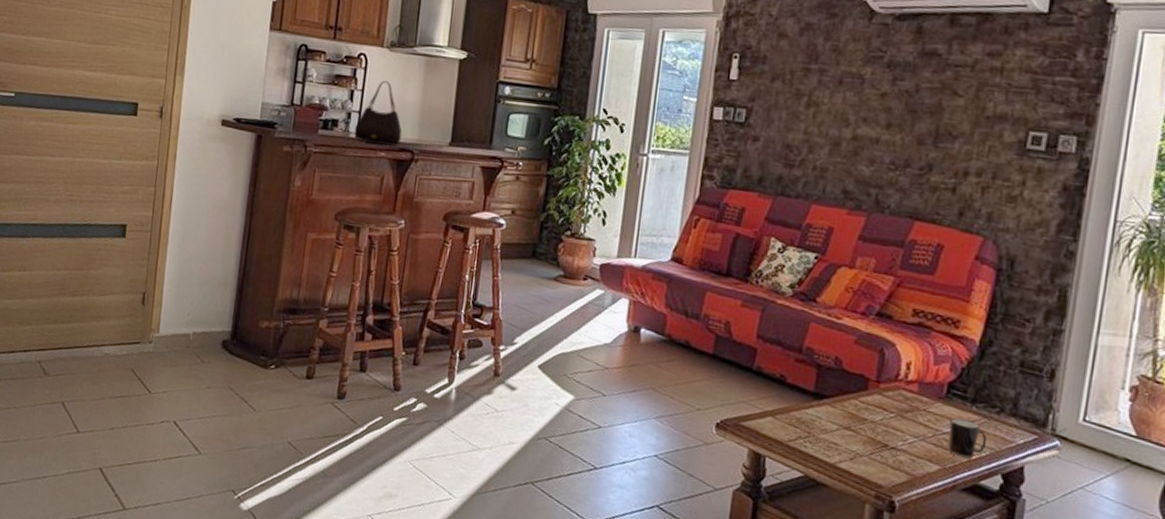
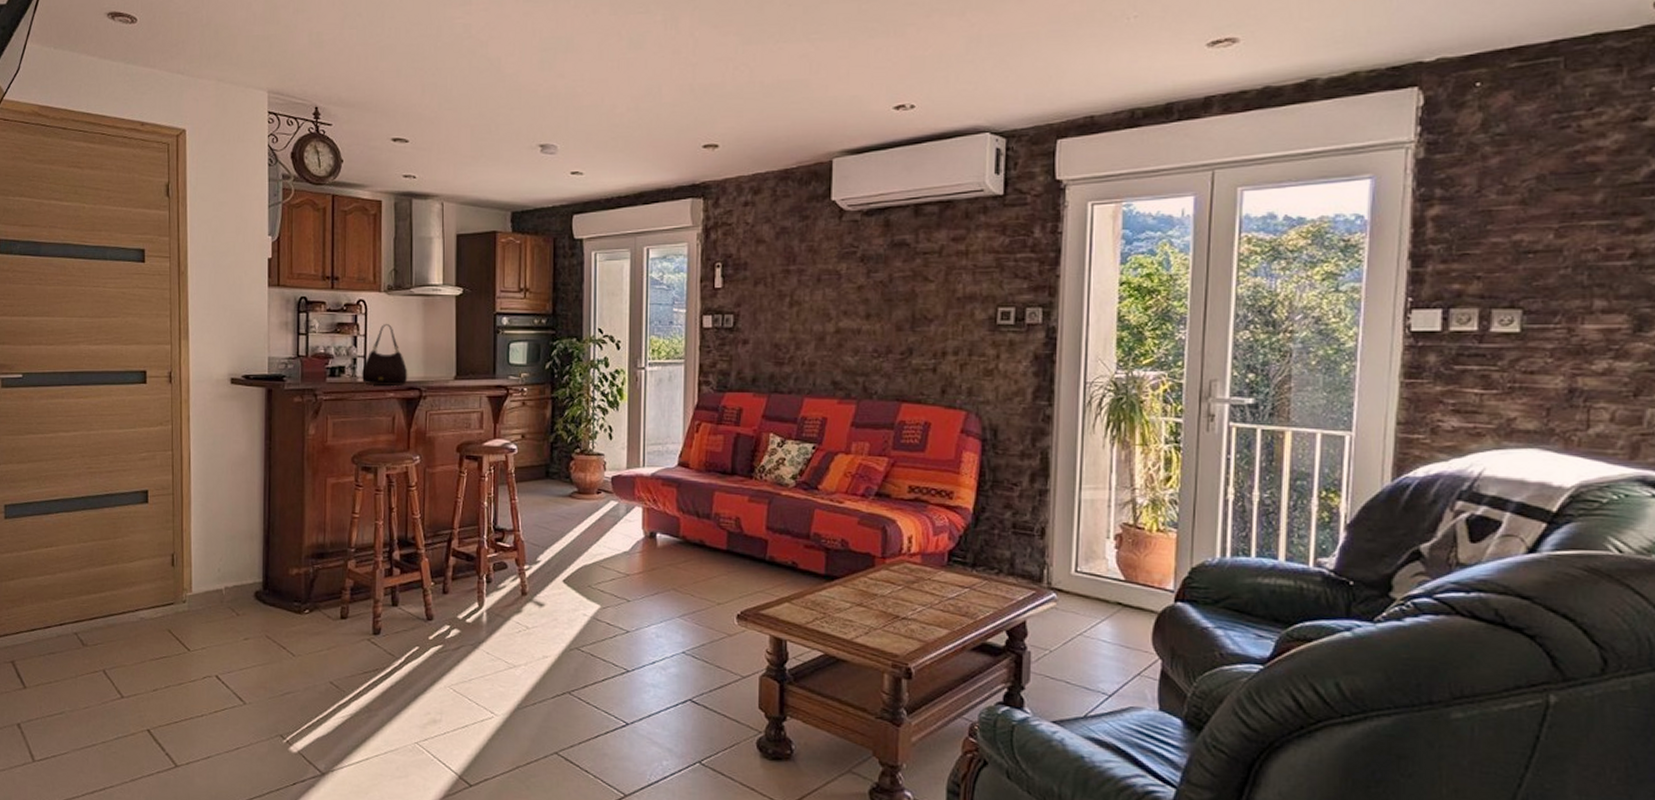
mug: present [948,418,987,459] -> none [954,584,990,620]

